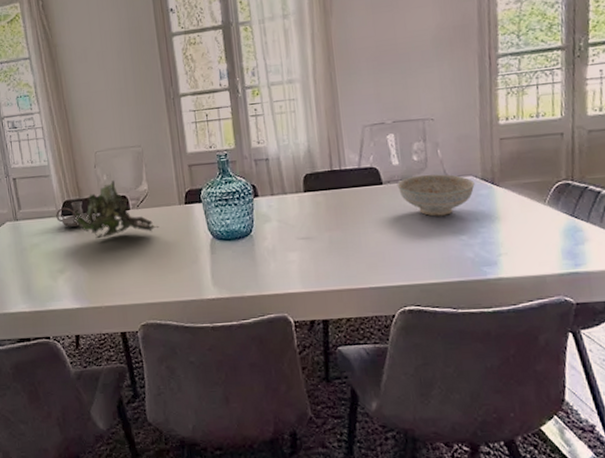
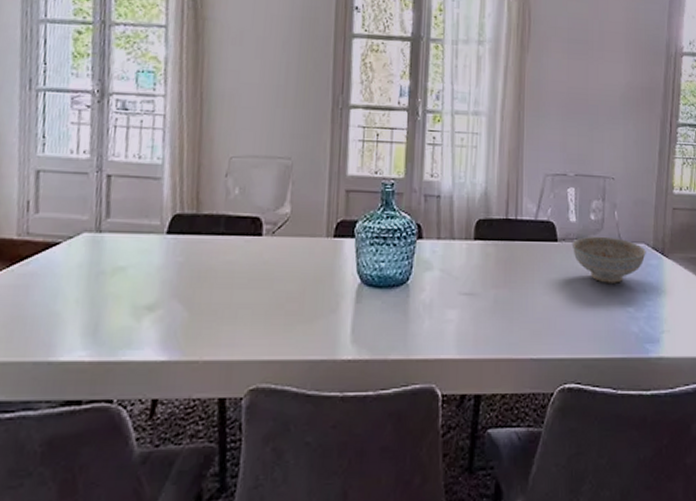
candle holder: present [56,201,96,228] -> none [159,216,215,251]
plant: present [72,180,159,239] -> none [180,196,297,269]

